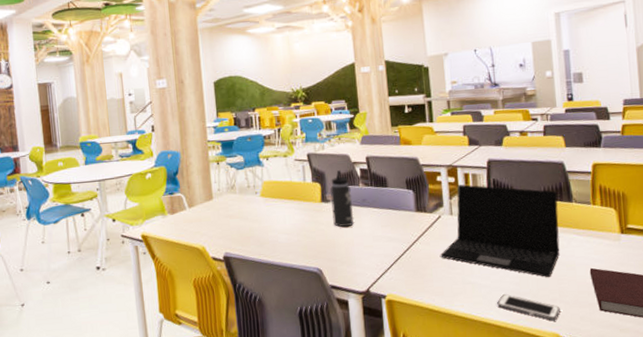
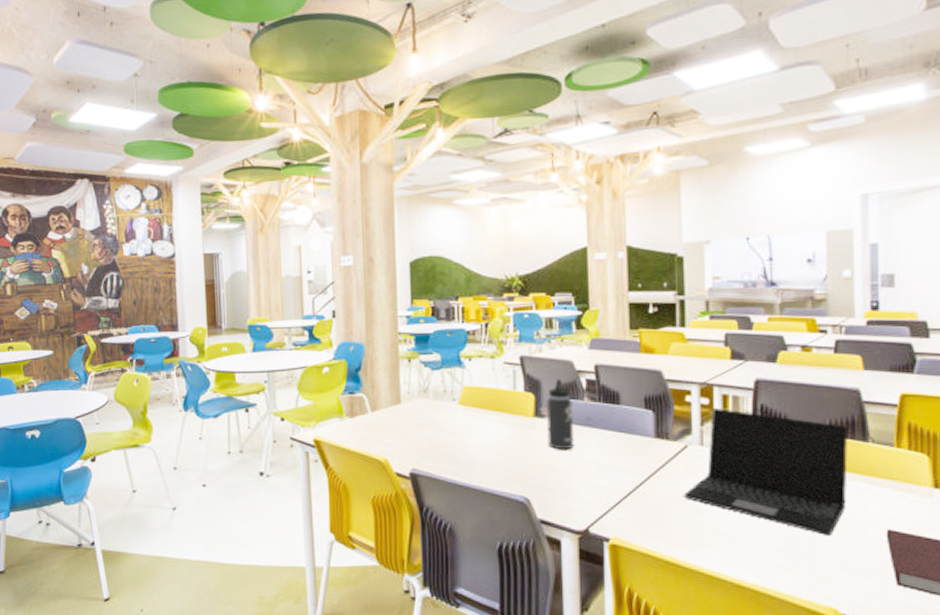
cell phone: present [497,294,560,320] -> none [756,552,841,591]

